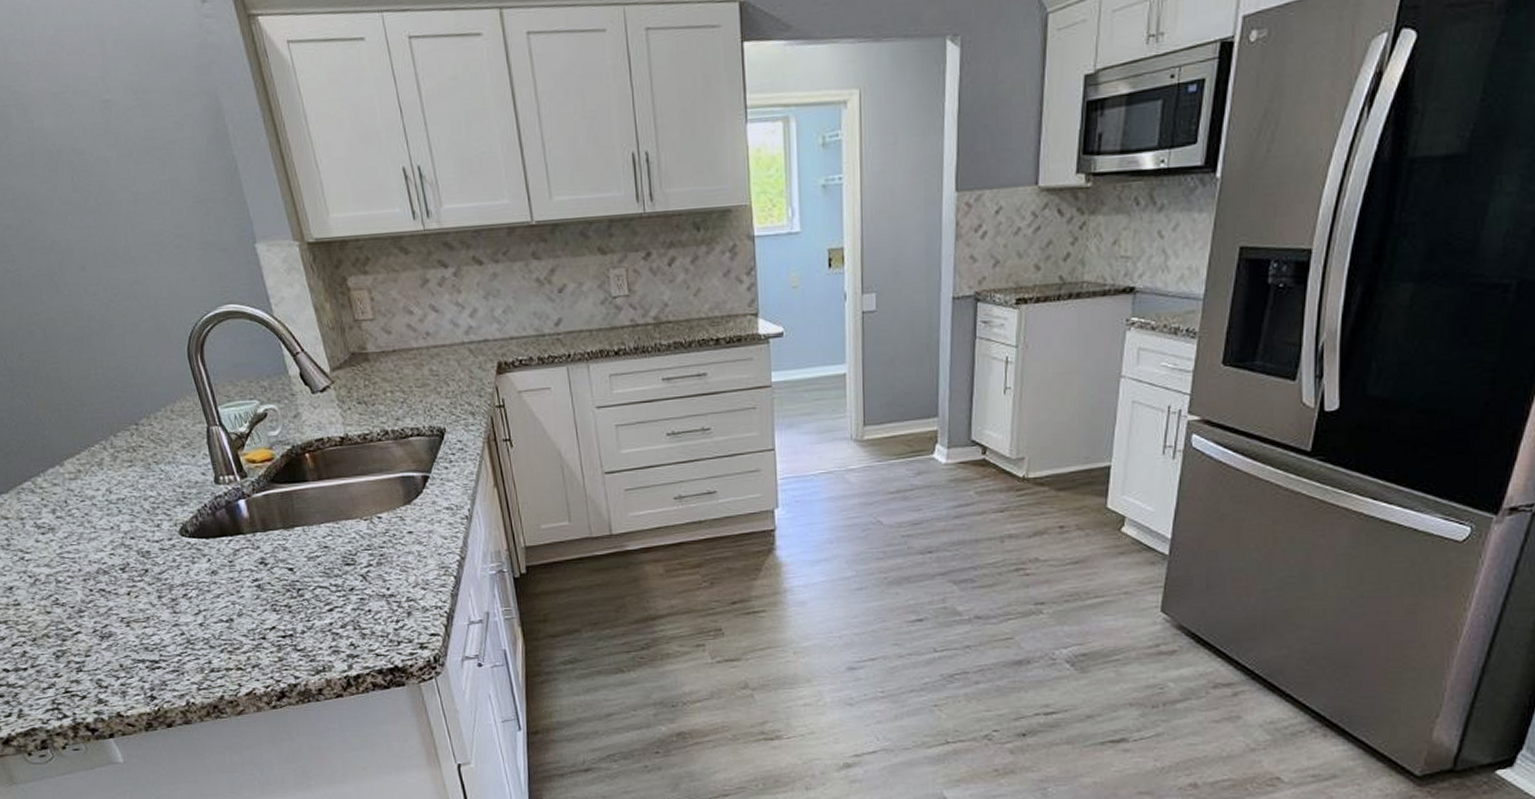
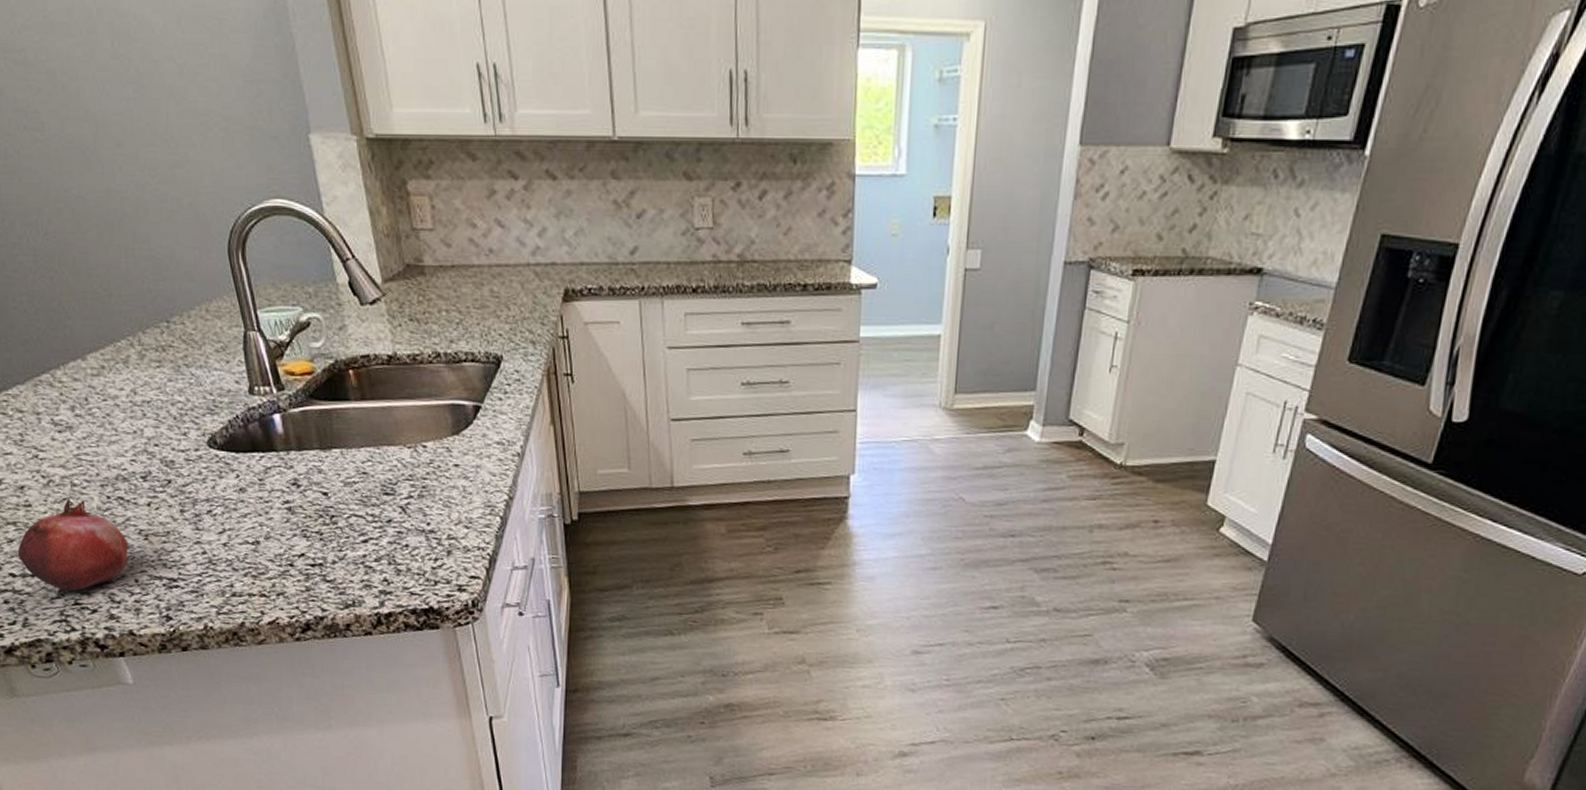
fruit: none [10,595,112,686] -> present [18,499,128,596]

